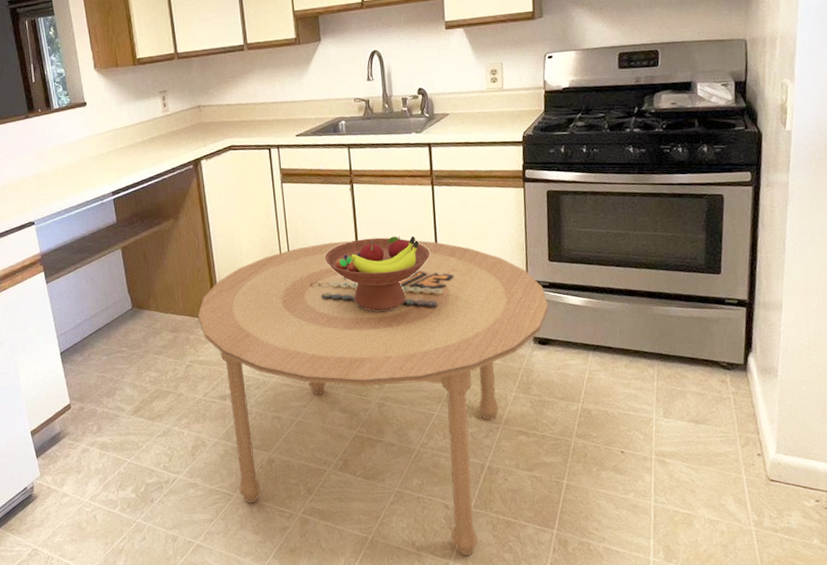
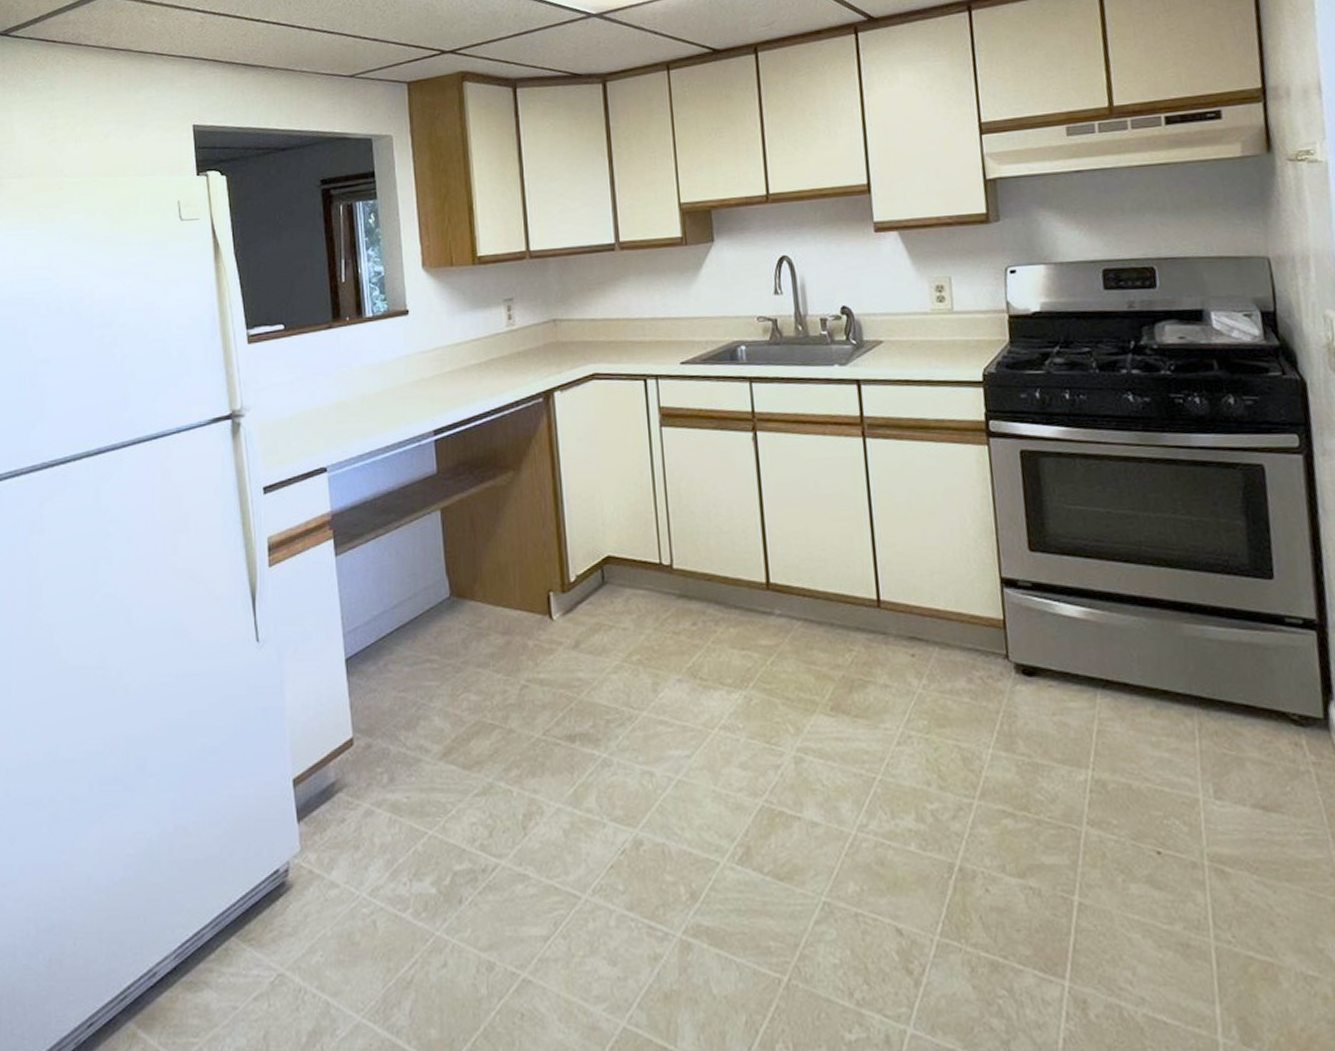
dining table: present [198,239,549,556] -> none [541,511,1035,1020]
fruit bowl: present [324,236,431,311] -> none [717,506,864,614]

